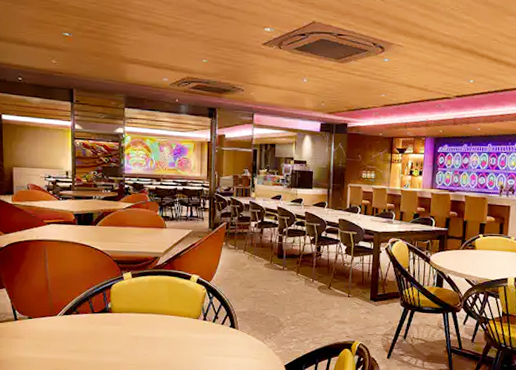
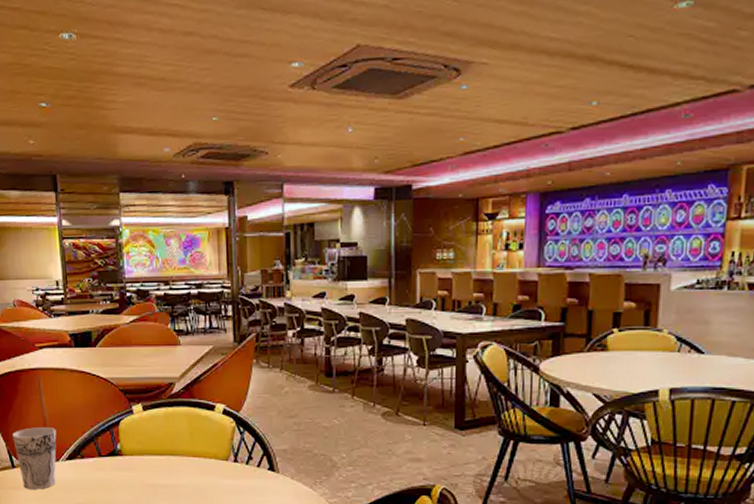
cup: none [17,287,57,339] -> present [12,427,57,489]

